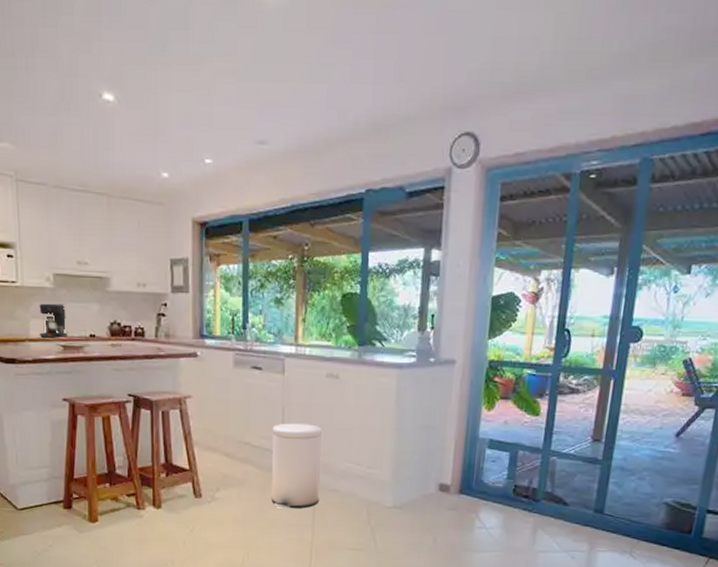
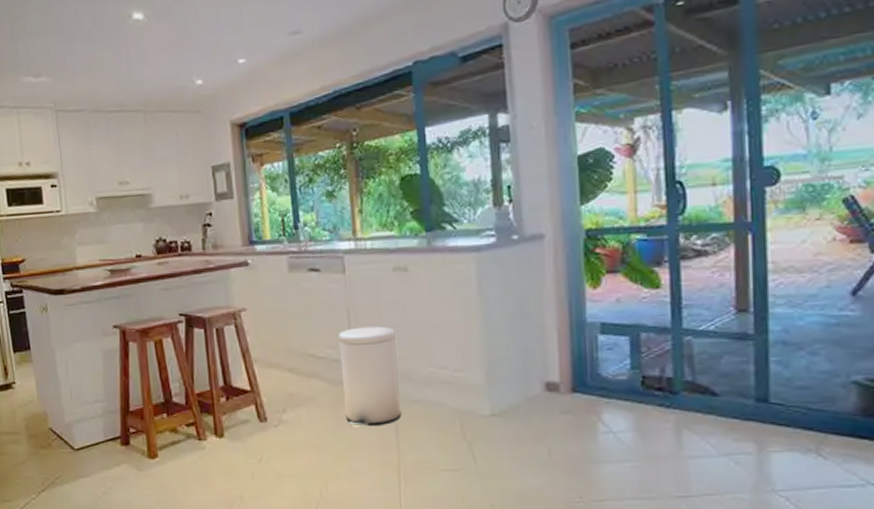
coffee maker: present [40,304,68,338] -> none [85,227,114,264]

